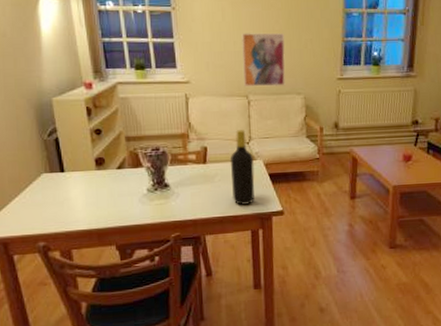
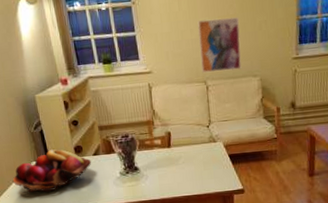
fruit basket: none [15,160,115,209] -> present [12,149,92,193]
bottle: present [230,130,255,205] -> none [192,114,216,185]

